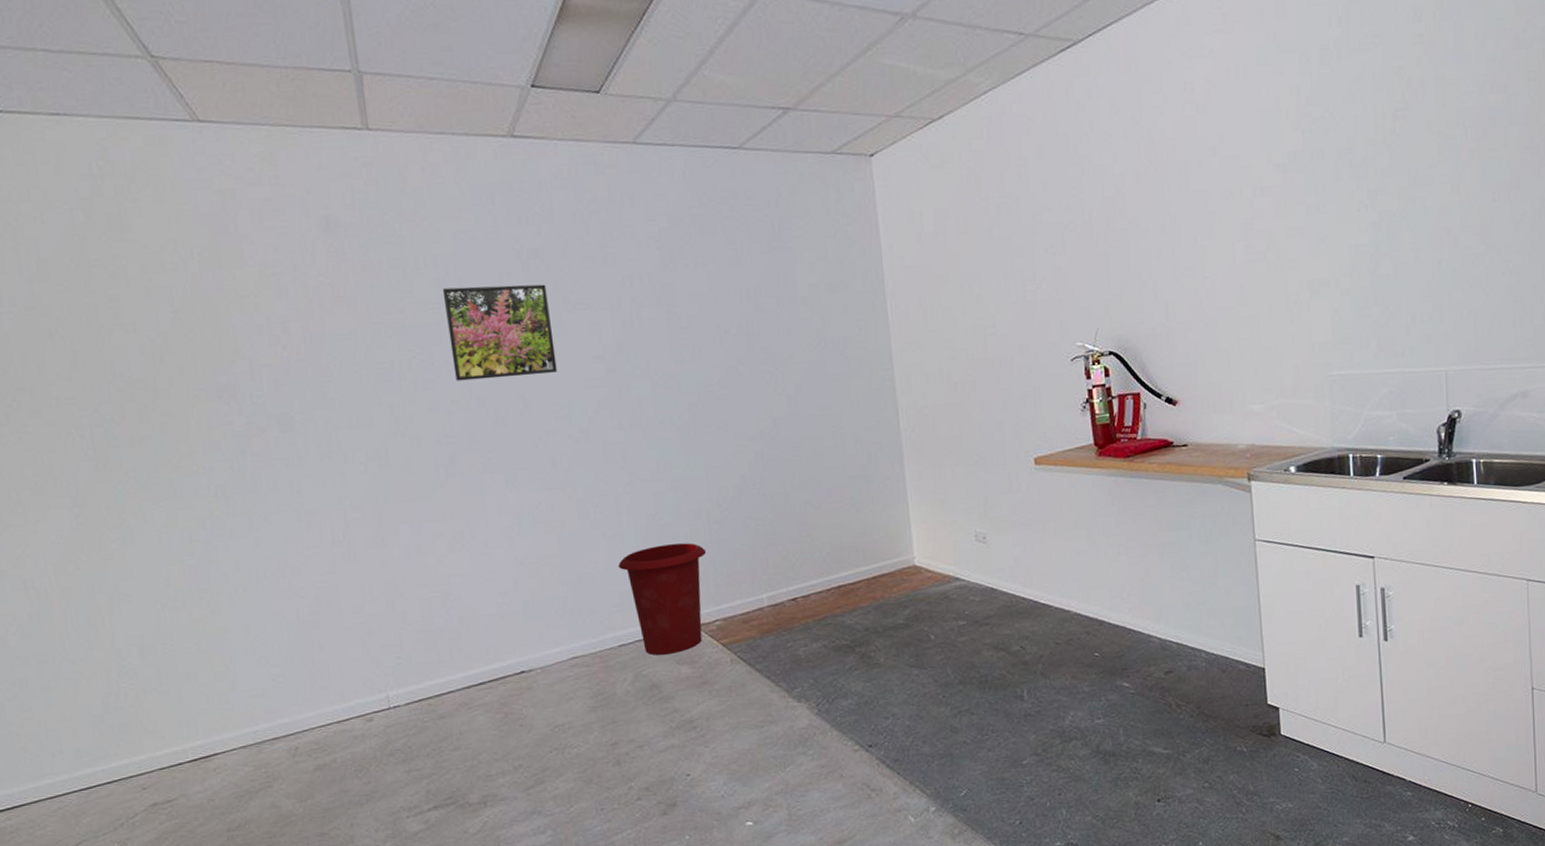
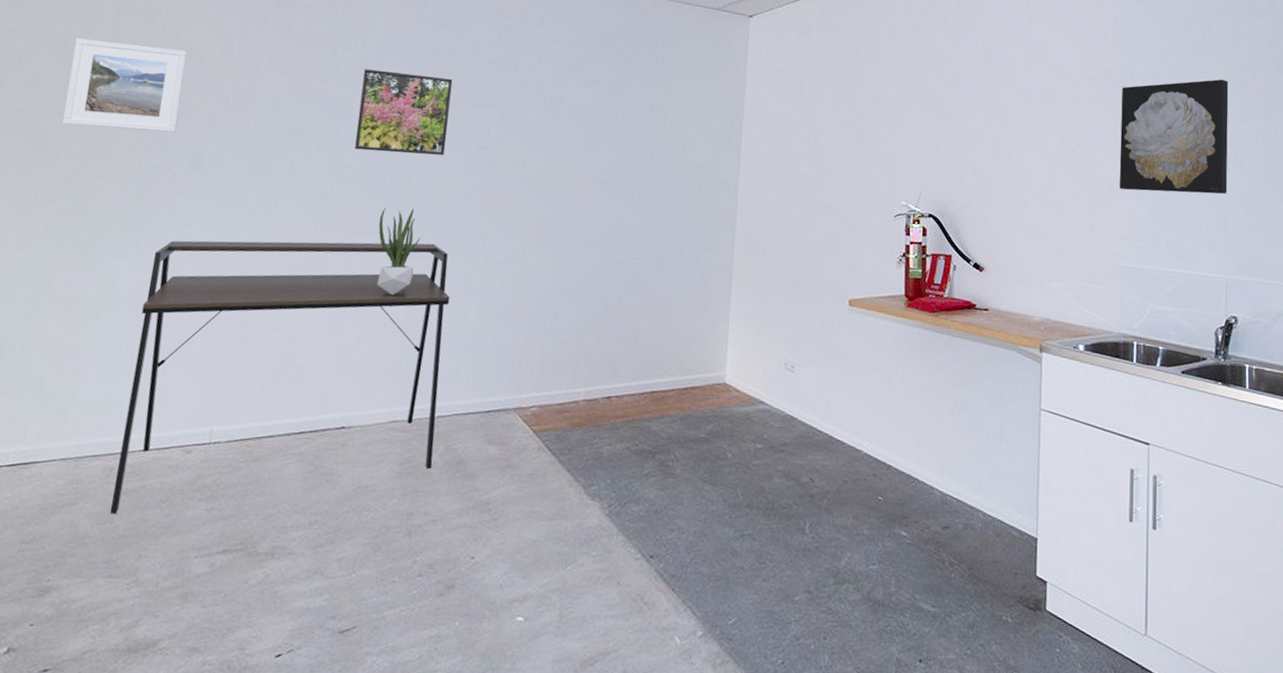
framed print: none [106,299,252,405] -> present [62,38,188,132]
desk: none [271,470,626,791] -> present [109,240,450,514]
potted plant: none [503,435,557,532] -> present [376,207,421,296]
waste bin: present [618,543,707,656] -> none [455,326,538,433]
wall art: none [1313,142,1442,291] -> present [1119,79,1229,194]

